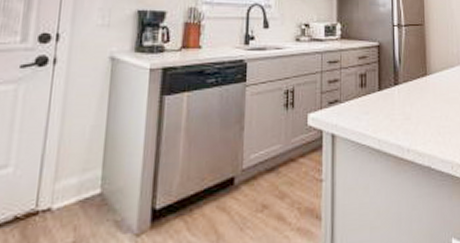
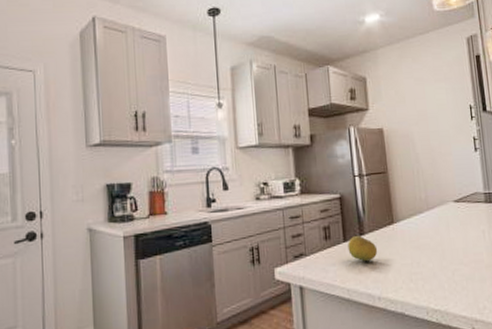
fruit: none [382,86,410,113] -> present [348,236,378,262]

